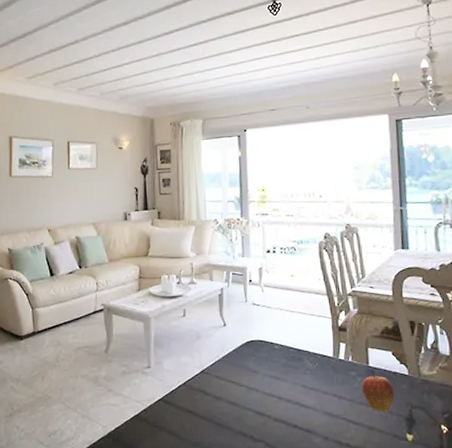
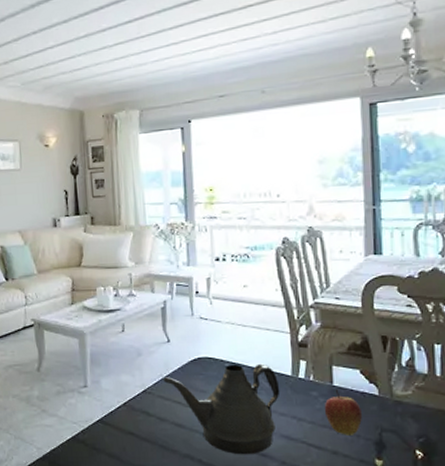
teapot: none [219,346,323,431] -> present [163,363,280,455]

